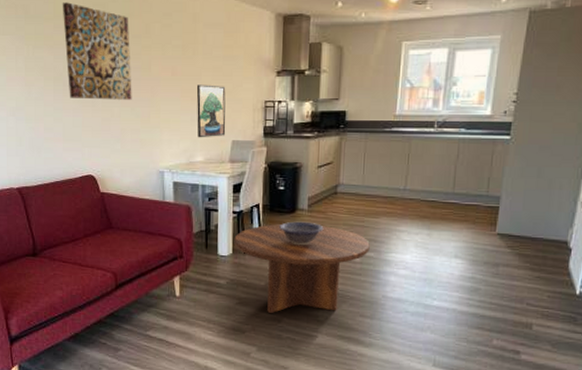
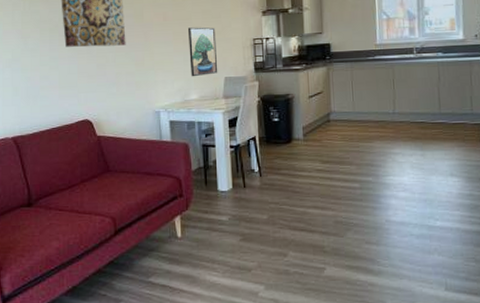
coffee table: present [234,224,370,314] -> none [233,154,368,249]
decorative bowl: present [279,221,324,246] -> none [277,151,321,176]

